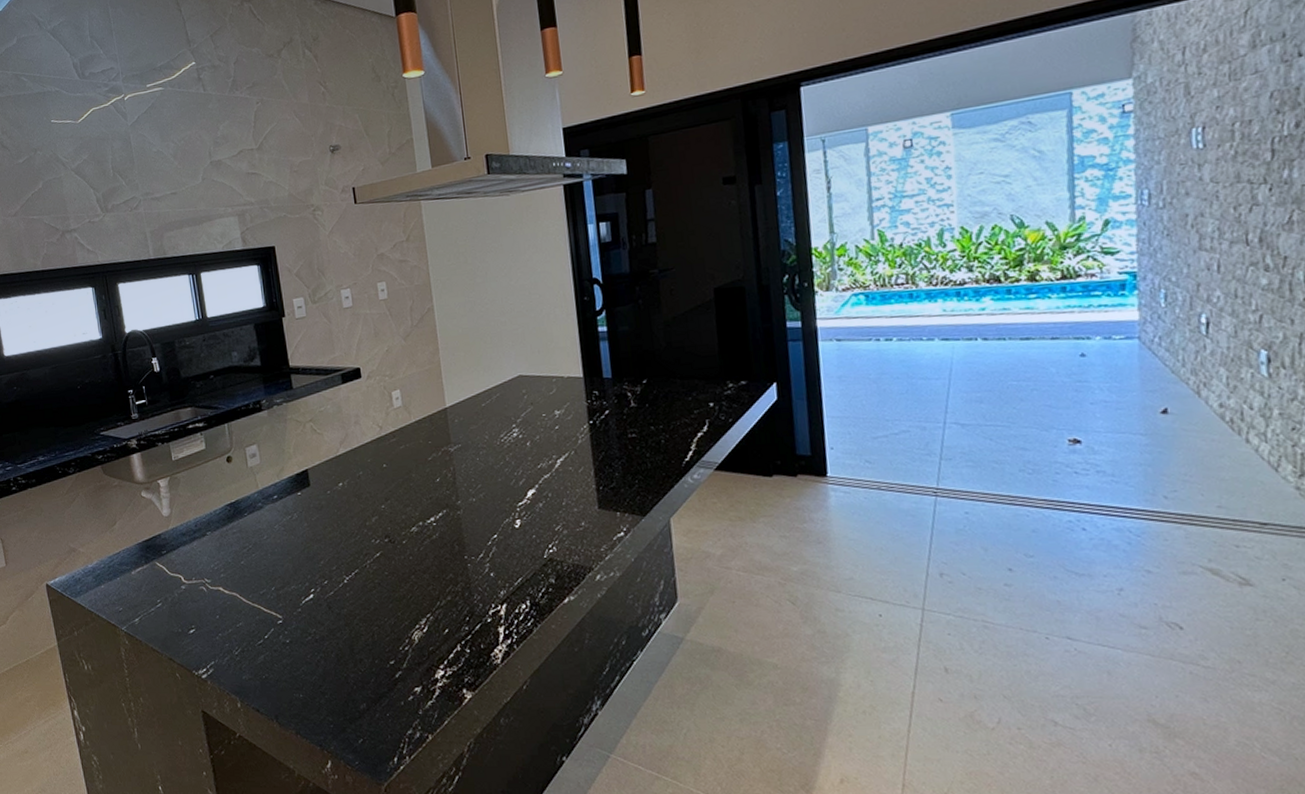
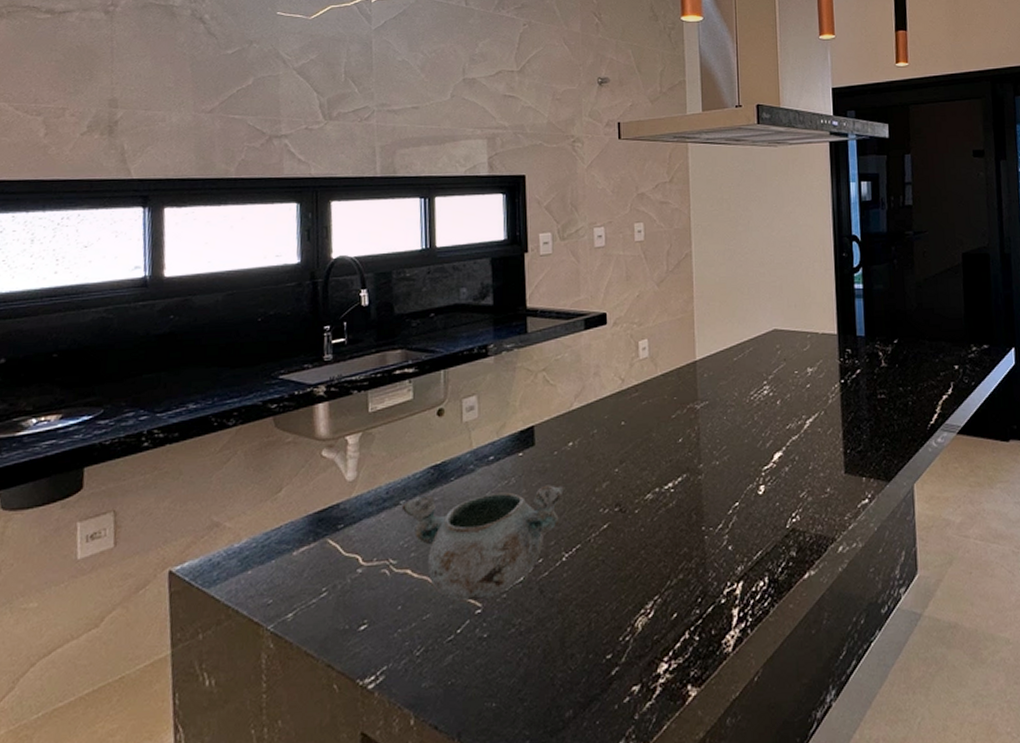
decorative bowl: none [208,519,339,614] -> present [401,485,564,601]

